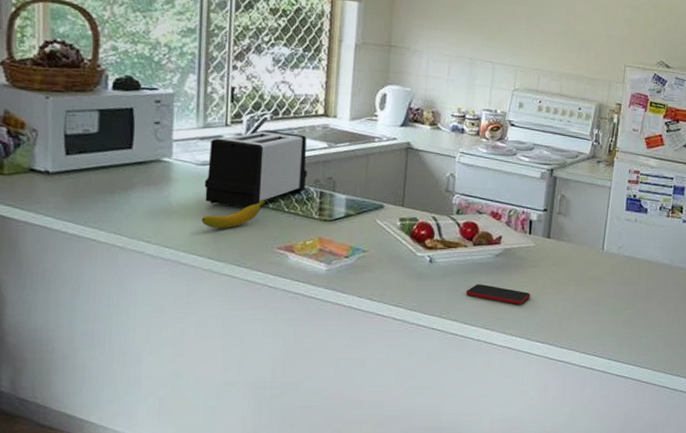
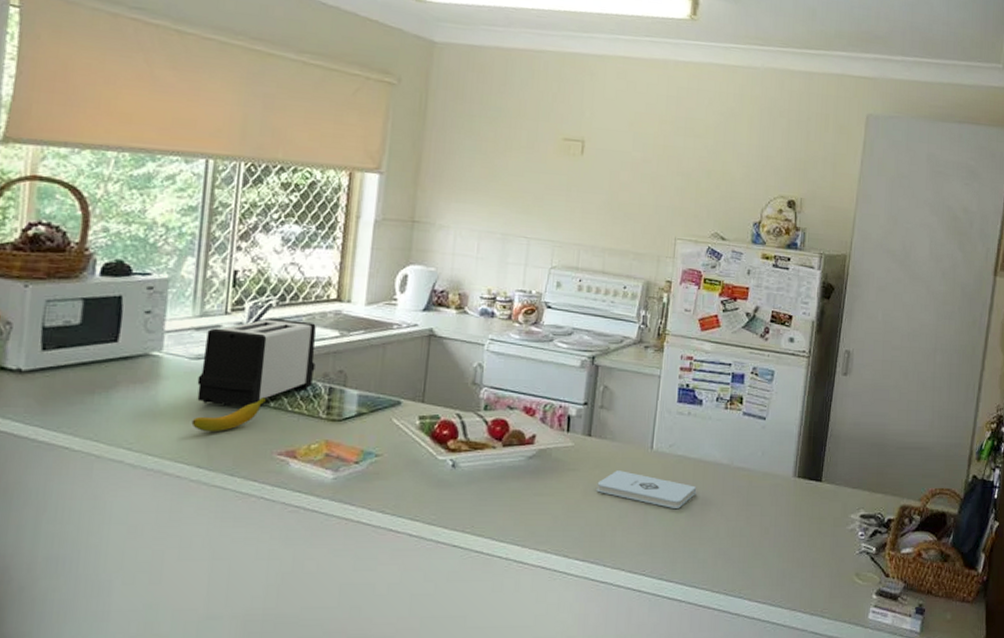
smartphone: present [465,284,531,305] -> none [493,492,569,515]
notepad: none [555,268,642,301] -> present [597,470,697,508]

